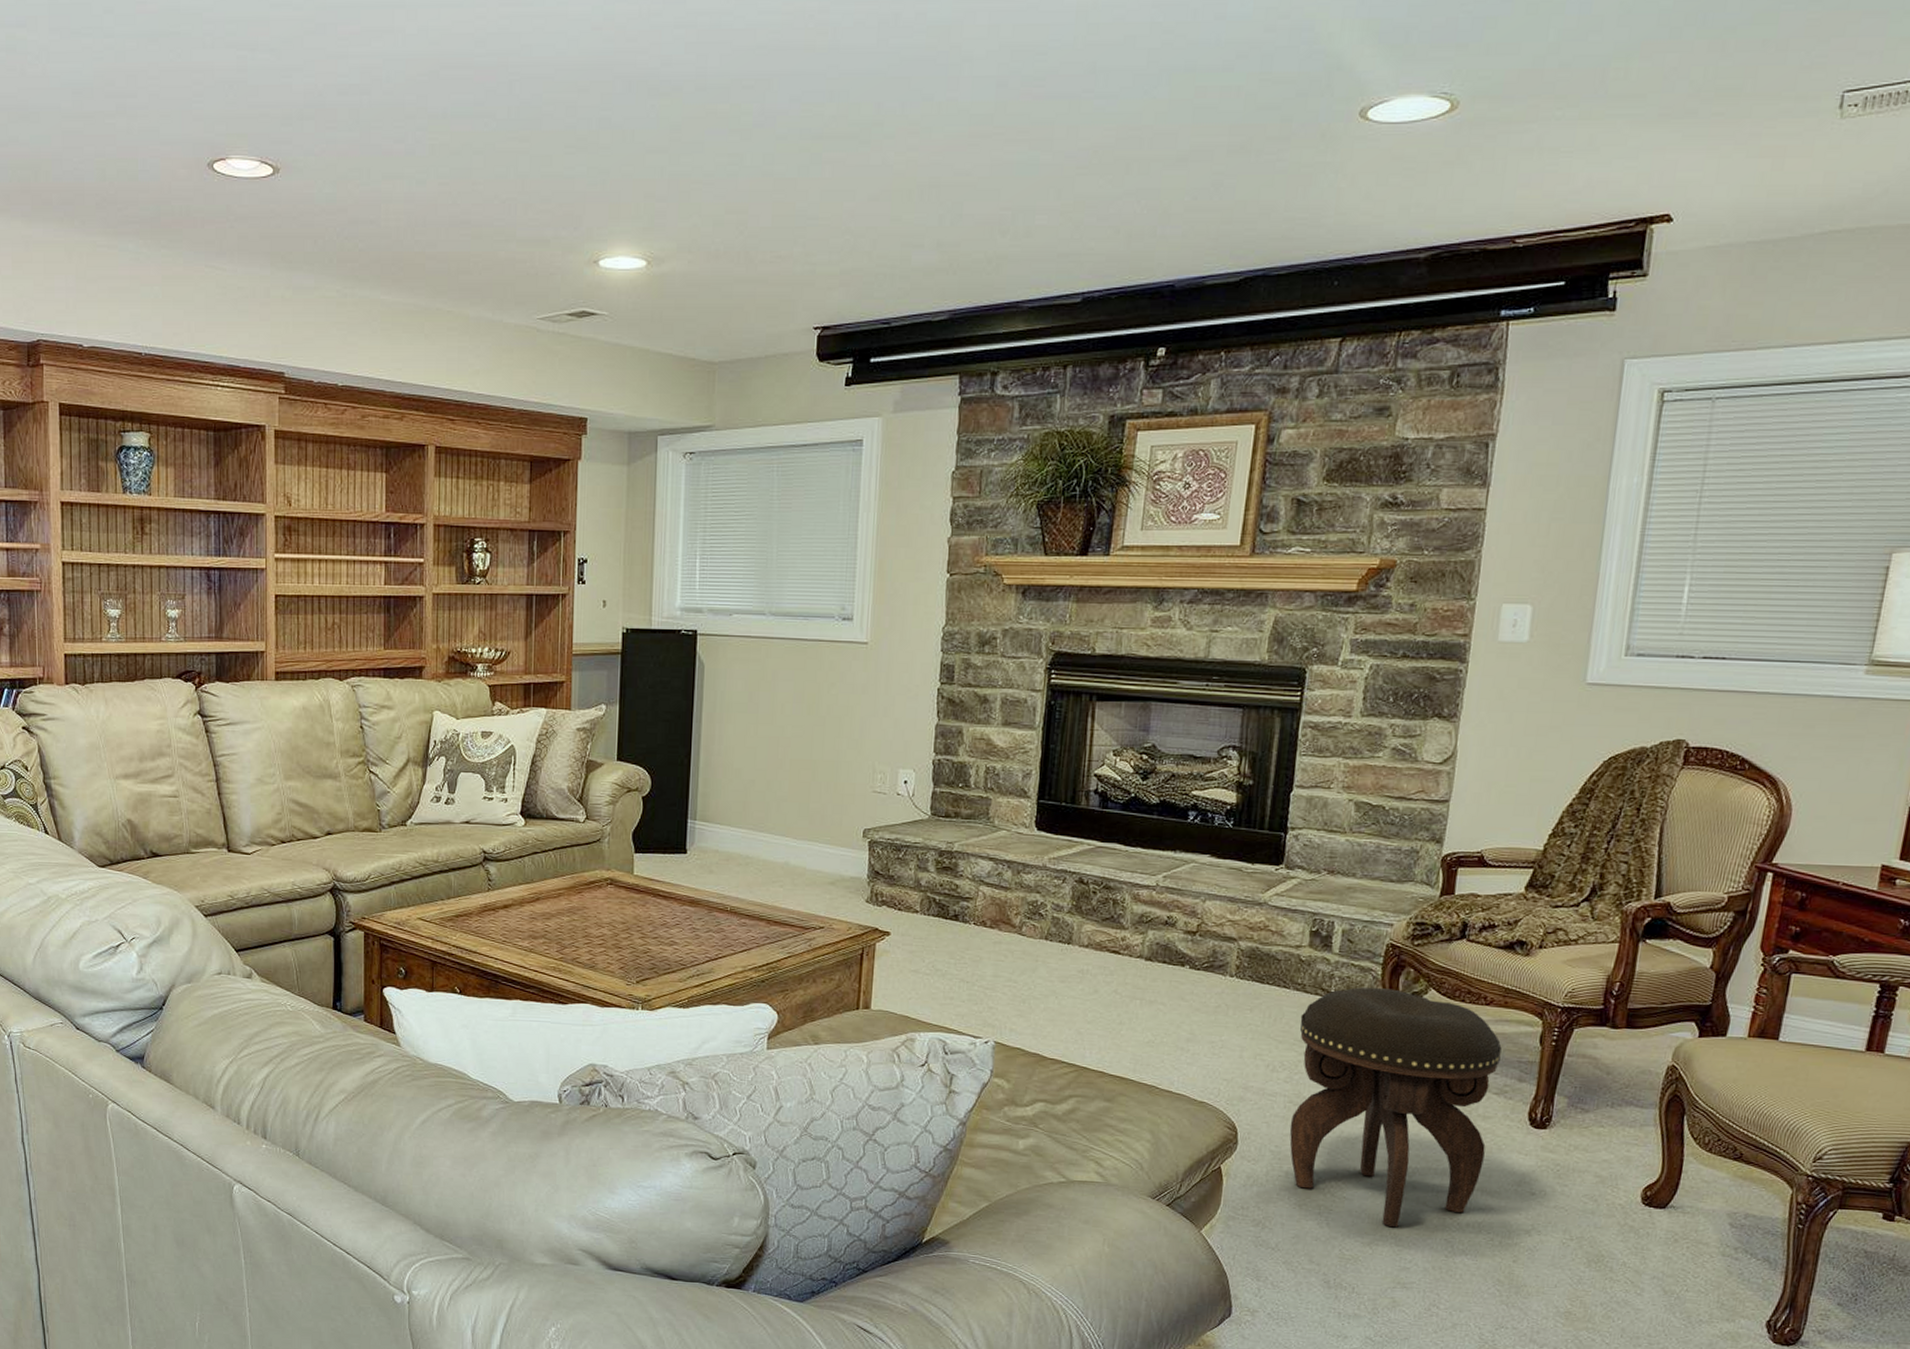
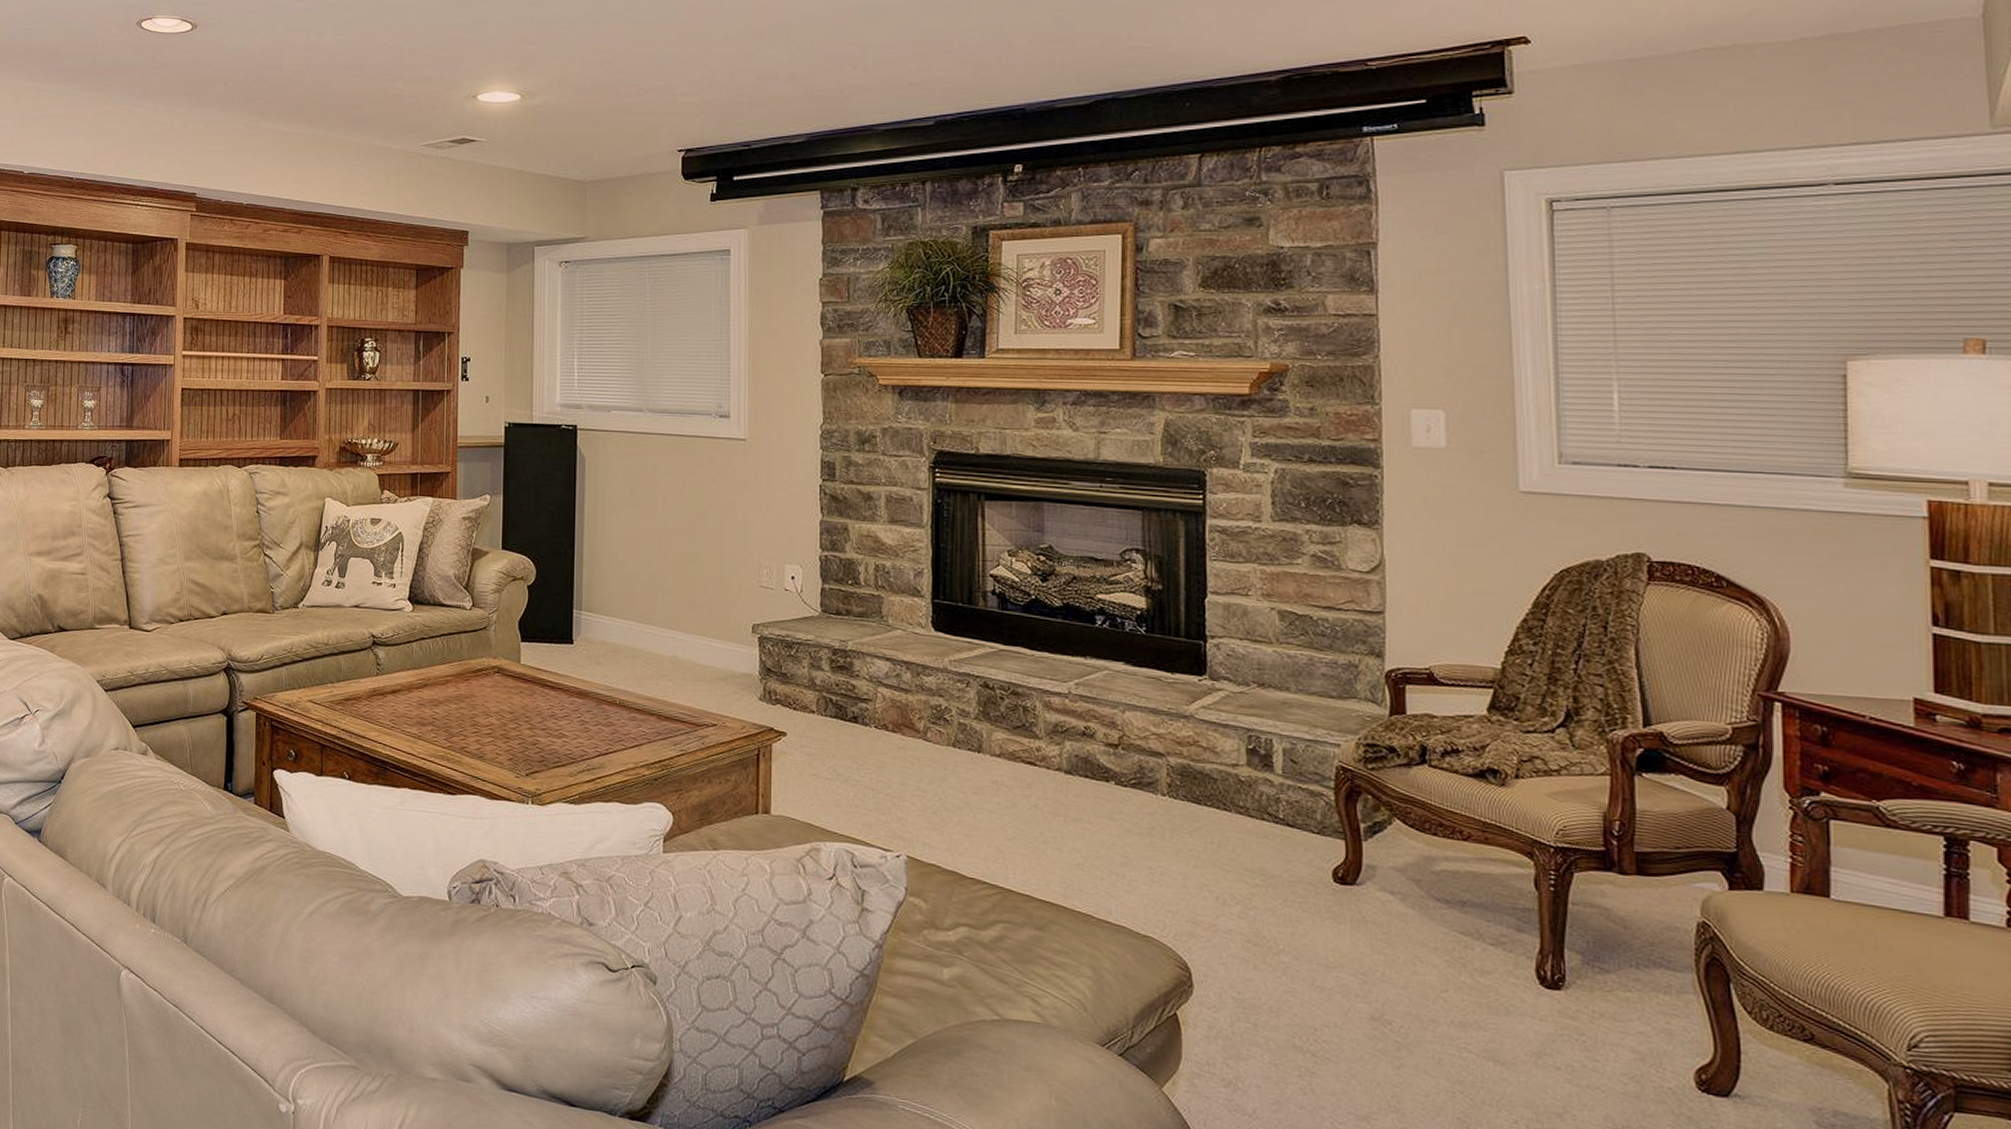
footstool: present [1289,987,1502,1228] -> none [1248,813,1490,1100]

